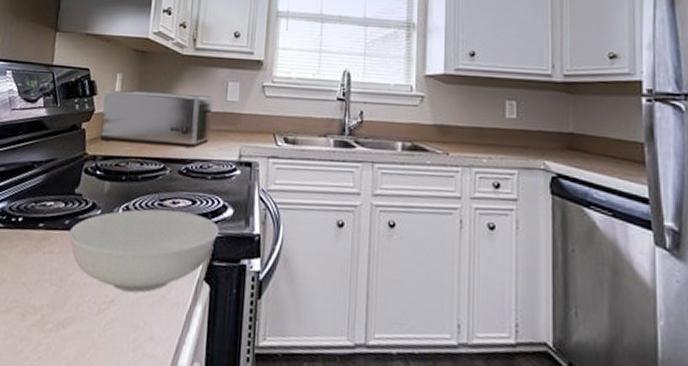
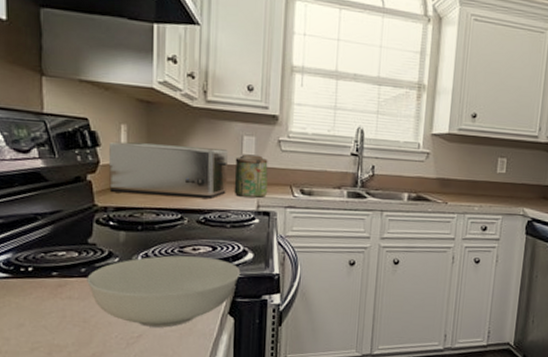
canister: none [216,100,252,147] -> present [234,154,268,198]

